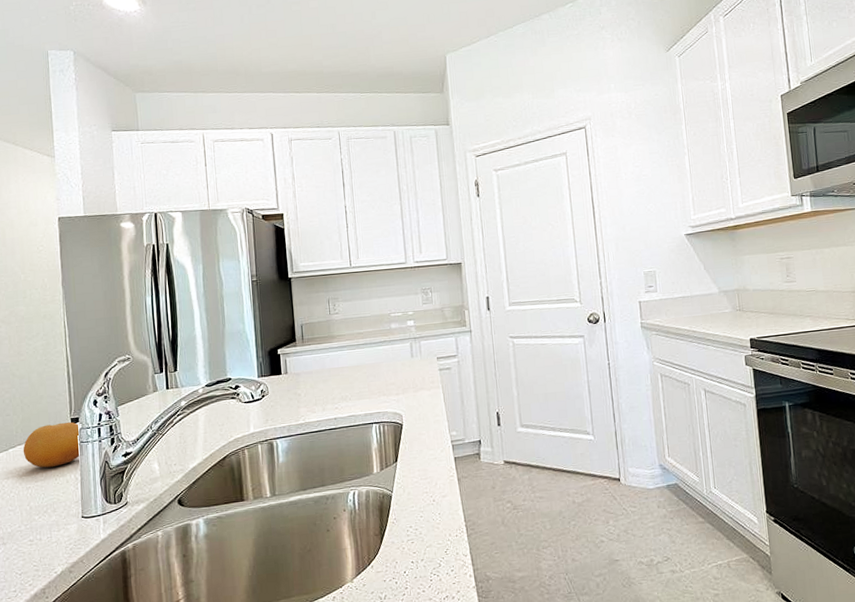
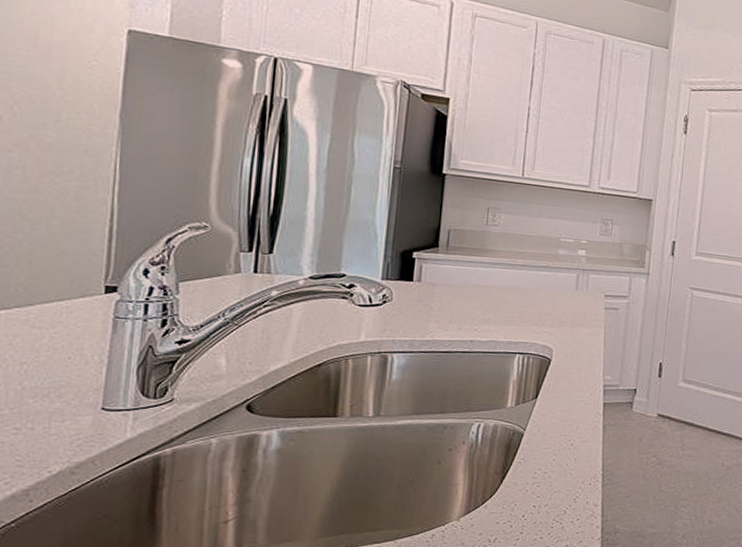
fruit: present [23,422,81,468] -> none [22,288,118,342]

